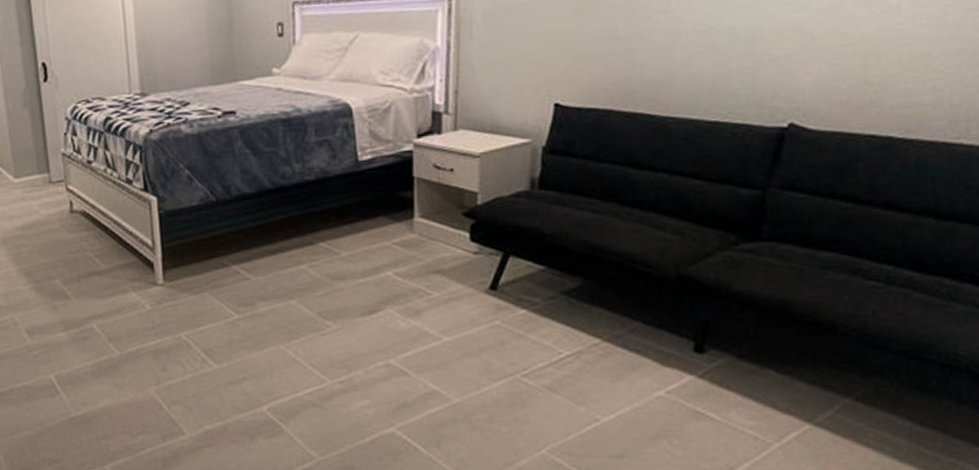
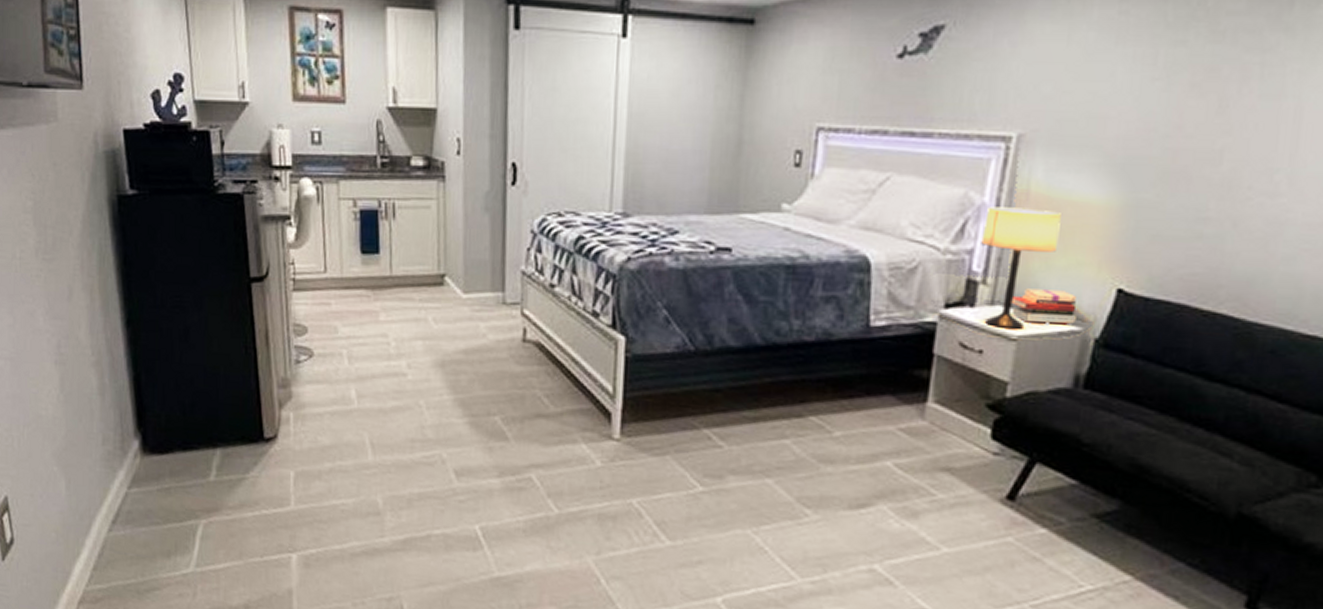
table lamp: none [439,46,502,148] -> present [981,207,1061,329]
books: none [470,111,525,141] -> present [1011,288,1076,325]

